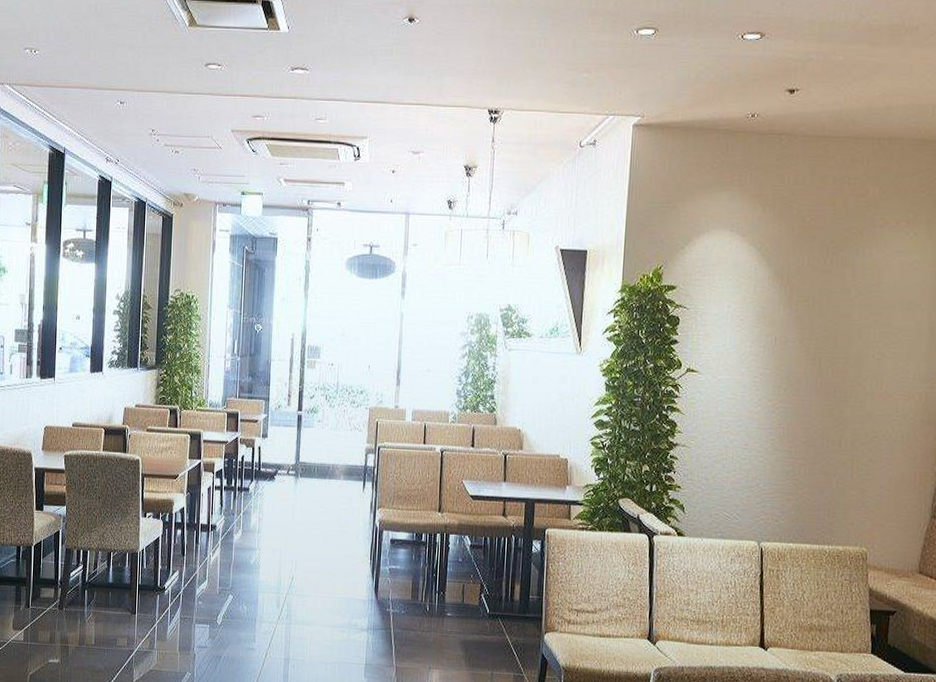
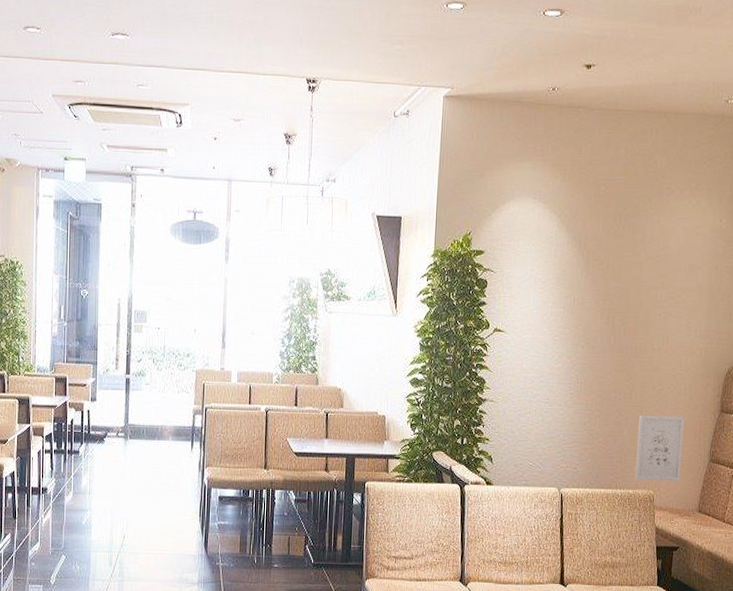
wall art: none [845,464,903,539] -> present [635,415,685,482]

